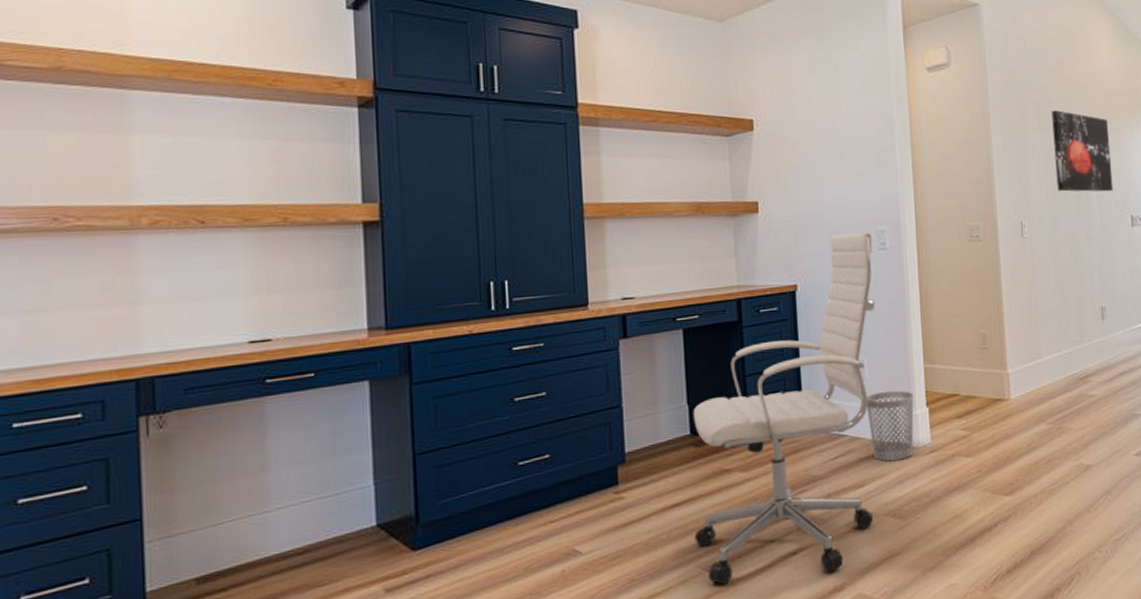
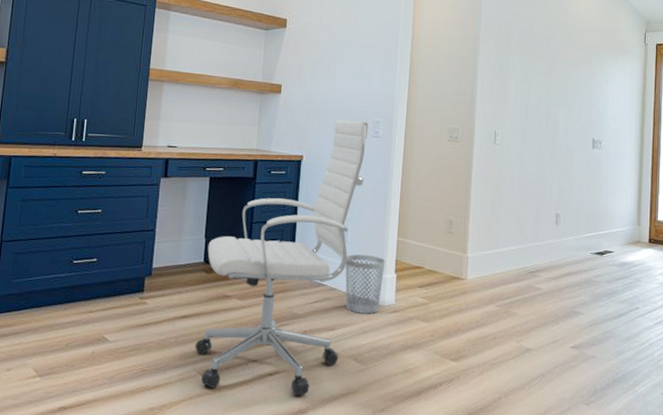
wall art: present [1051,110,1114,192] -> none [530,41,582,116]

